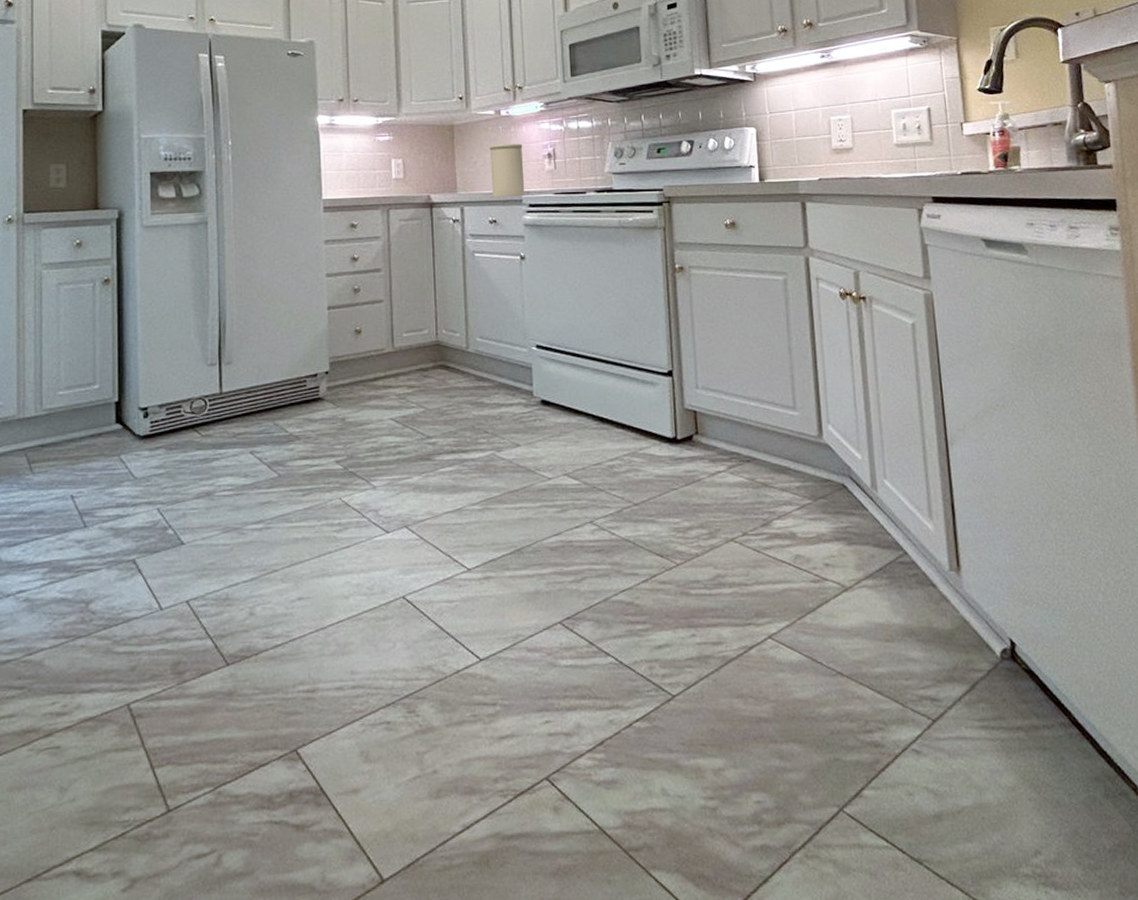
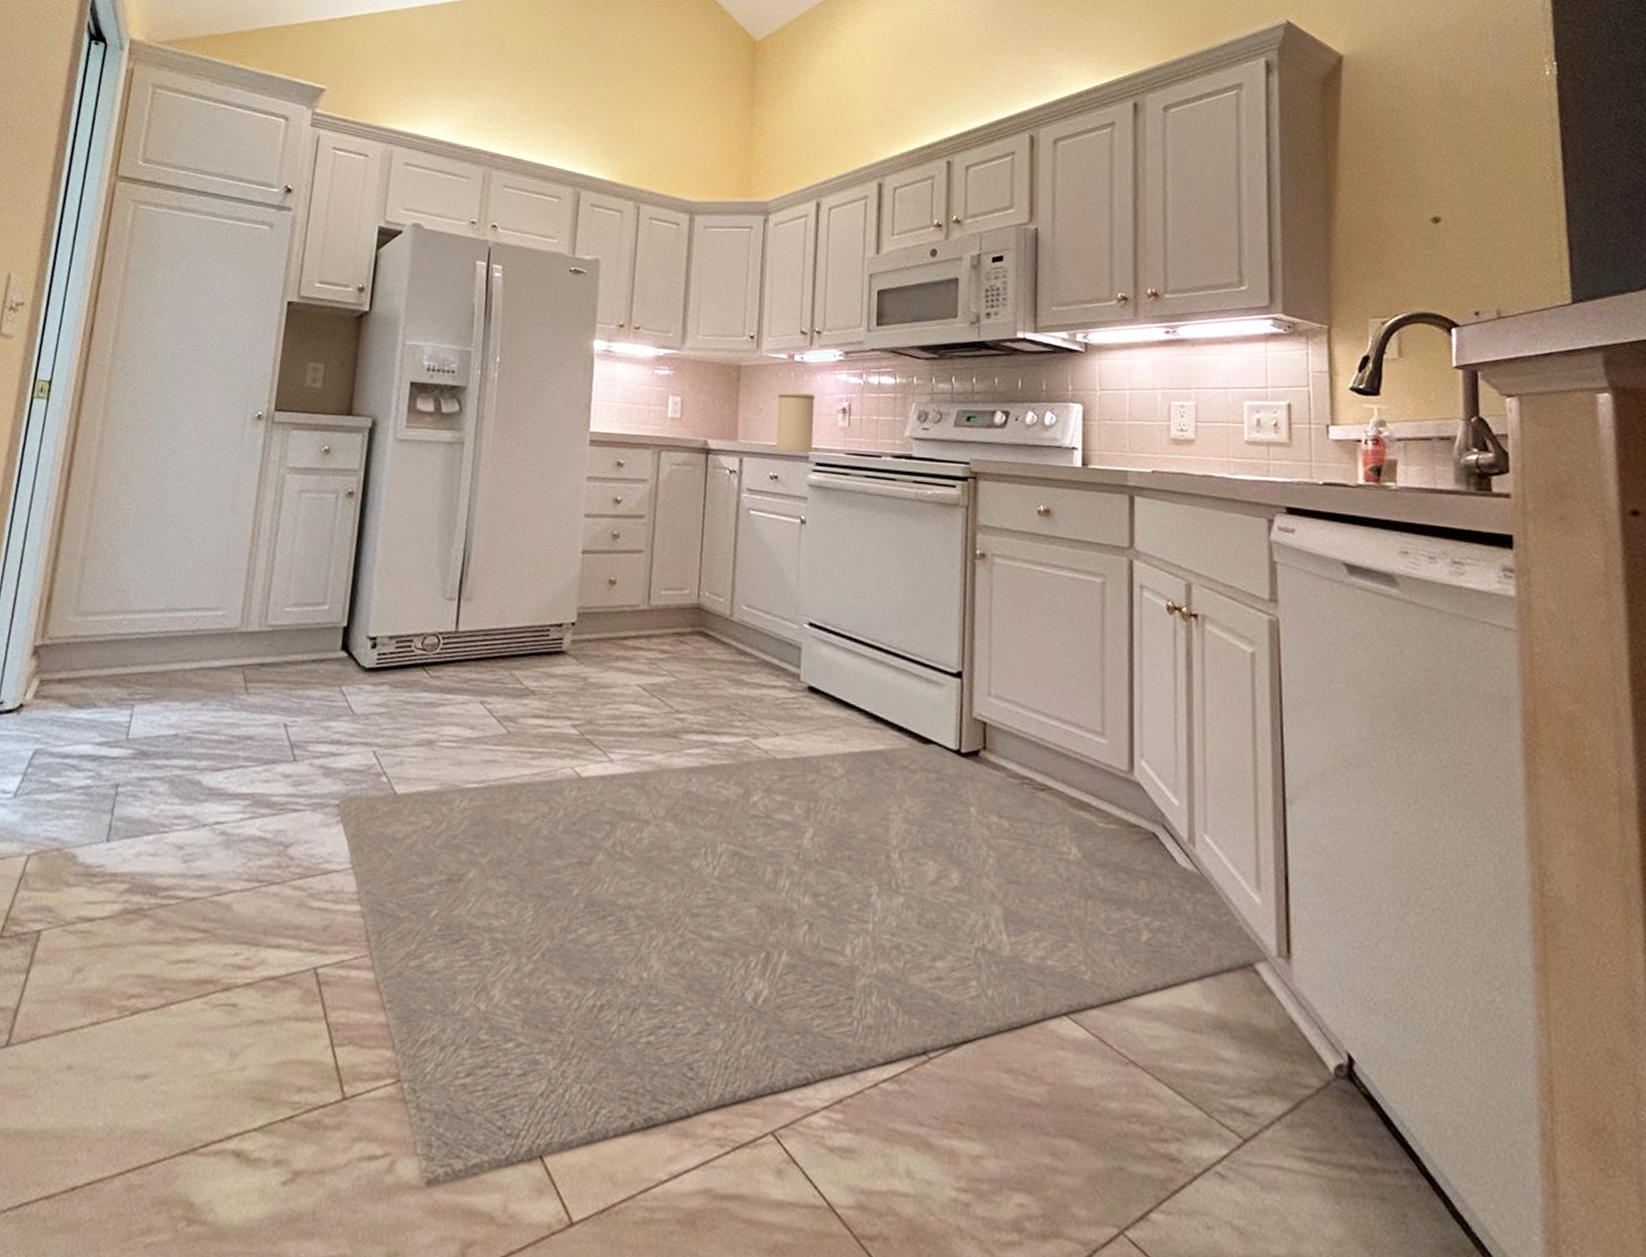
rug: none [130,435,944,872] -> present [337,743,1270,1187]

